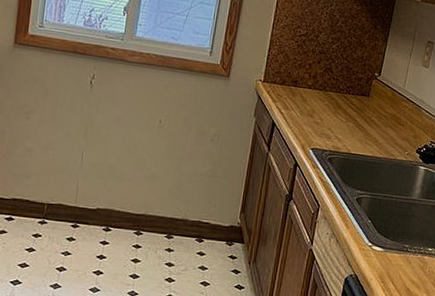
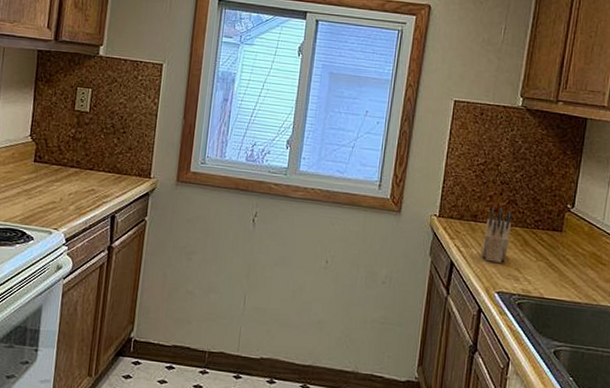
knife block: none [299,74,327,123] -> present [481,207,512,263]

